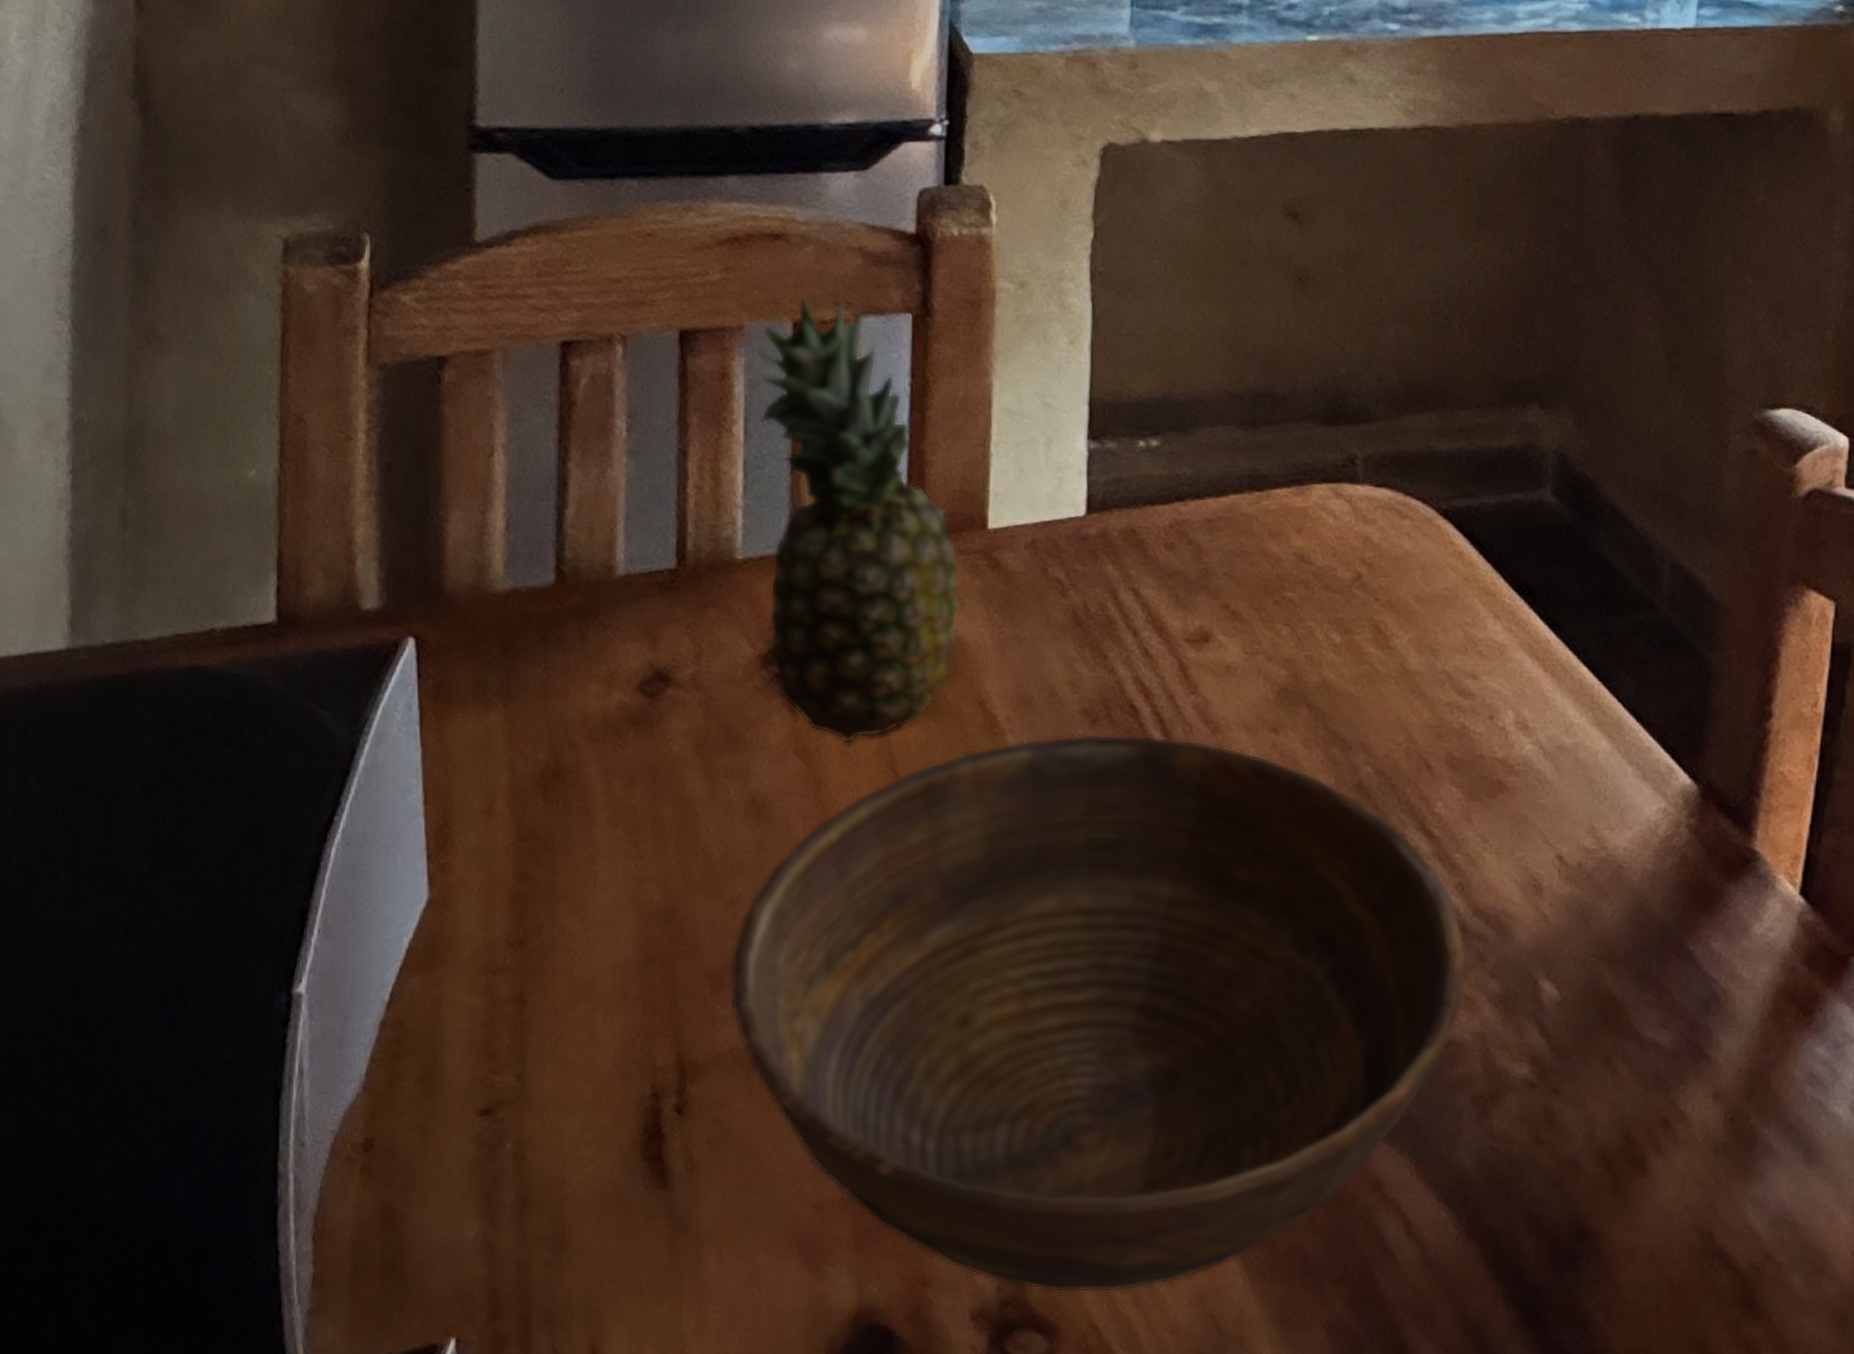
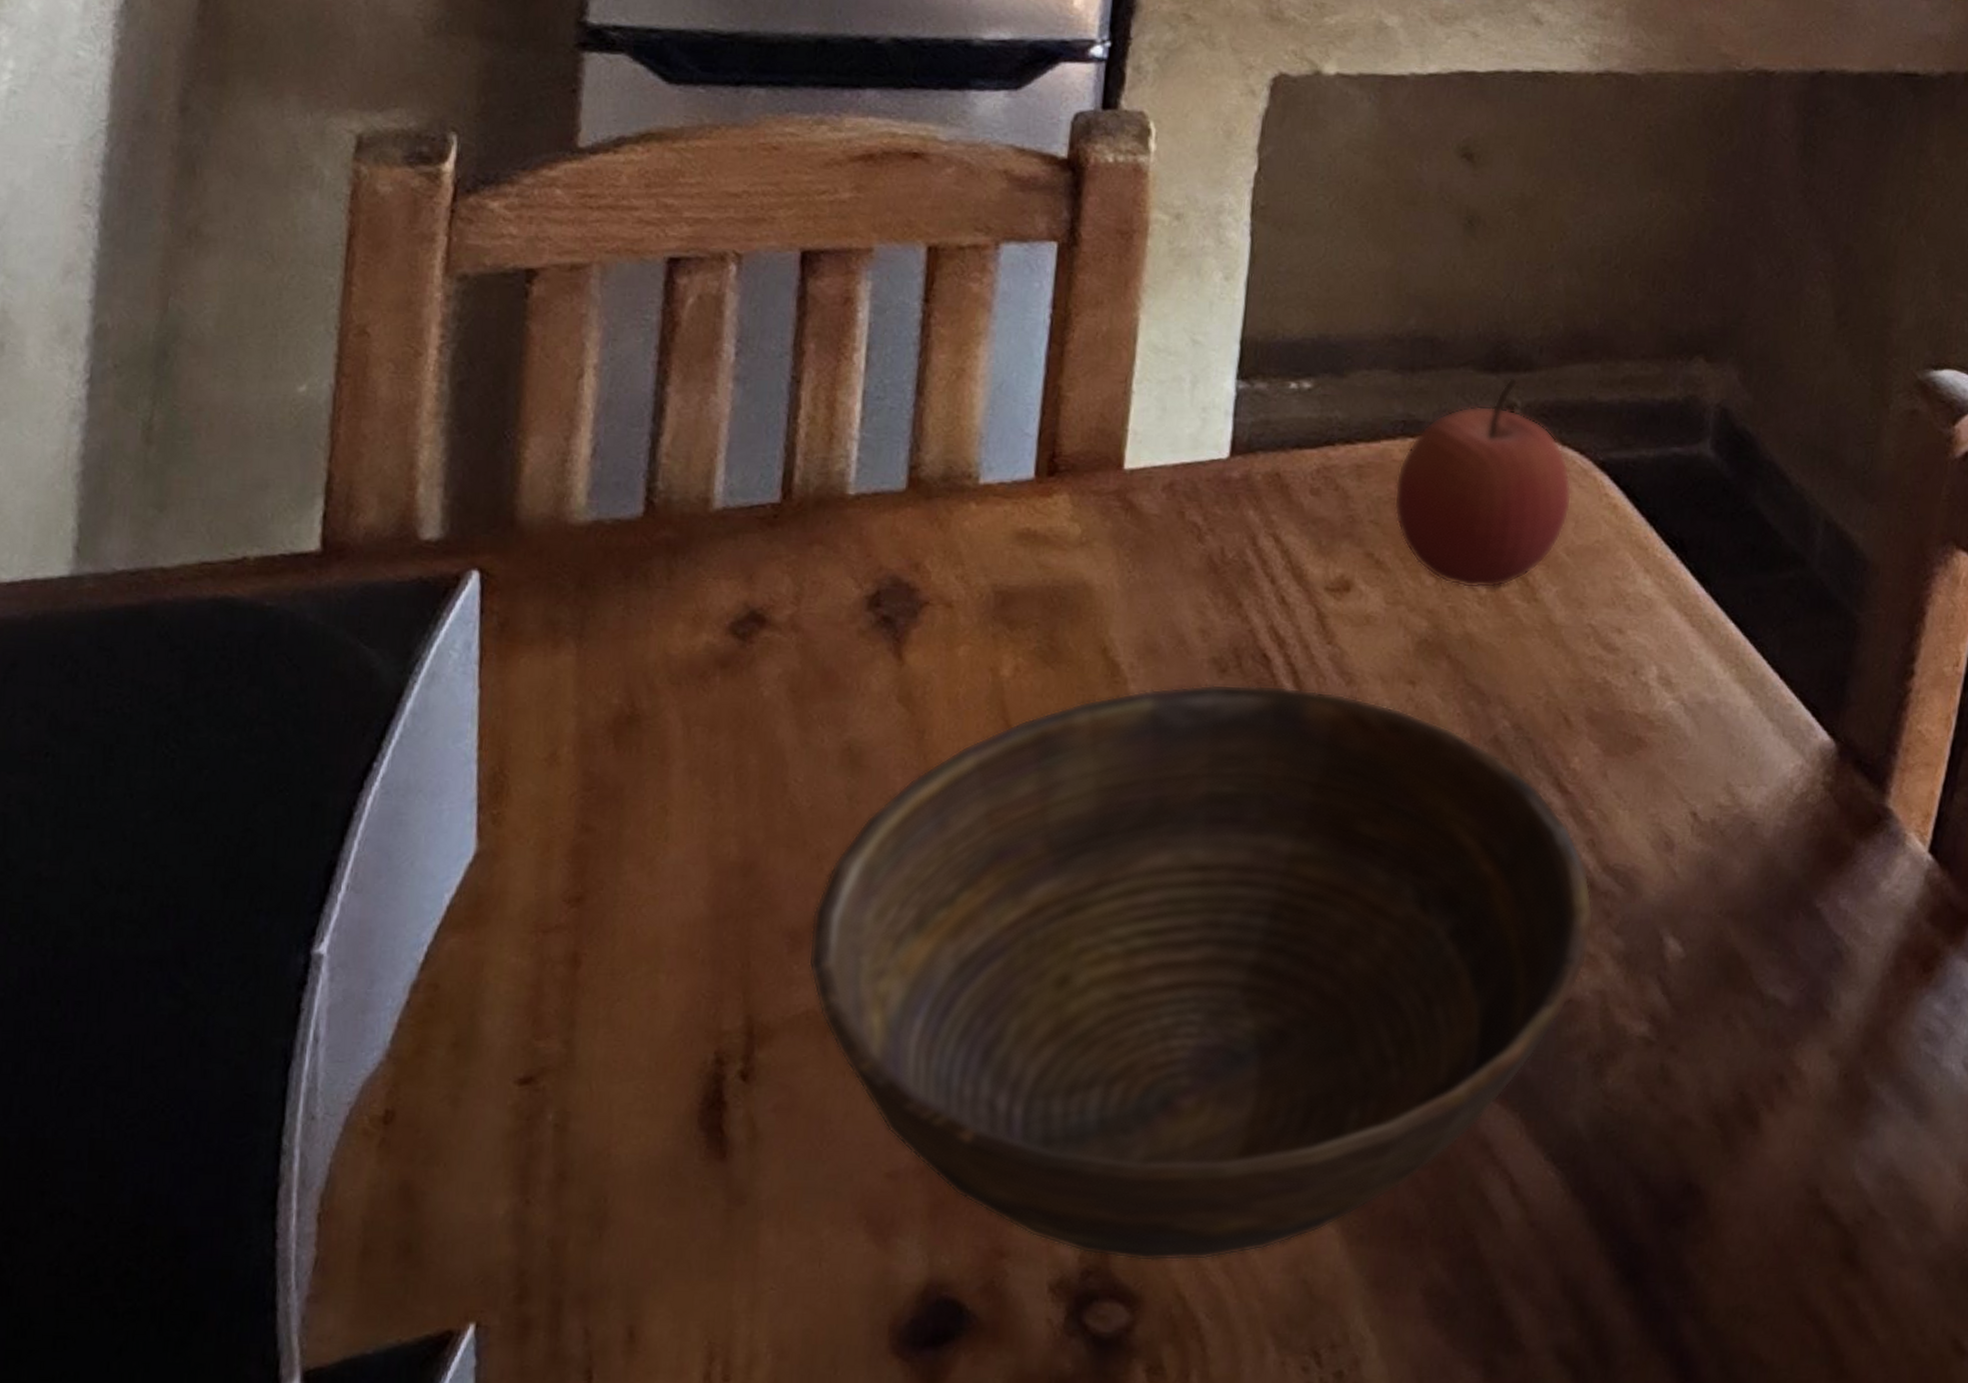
fruit: present [759,296,963,744] -> none [874,219,1091,691]
apple: none [1245,430,1418,638] -> present [1393,378,1572,589]

